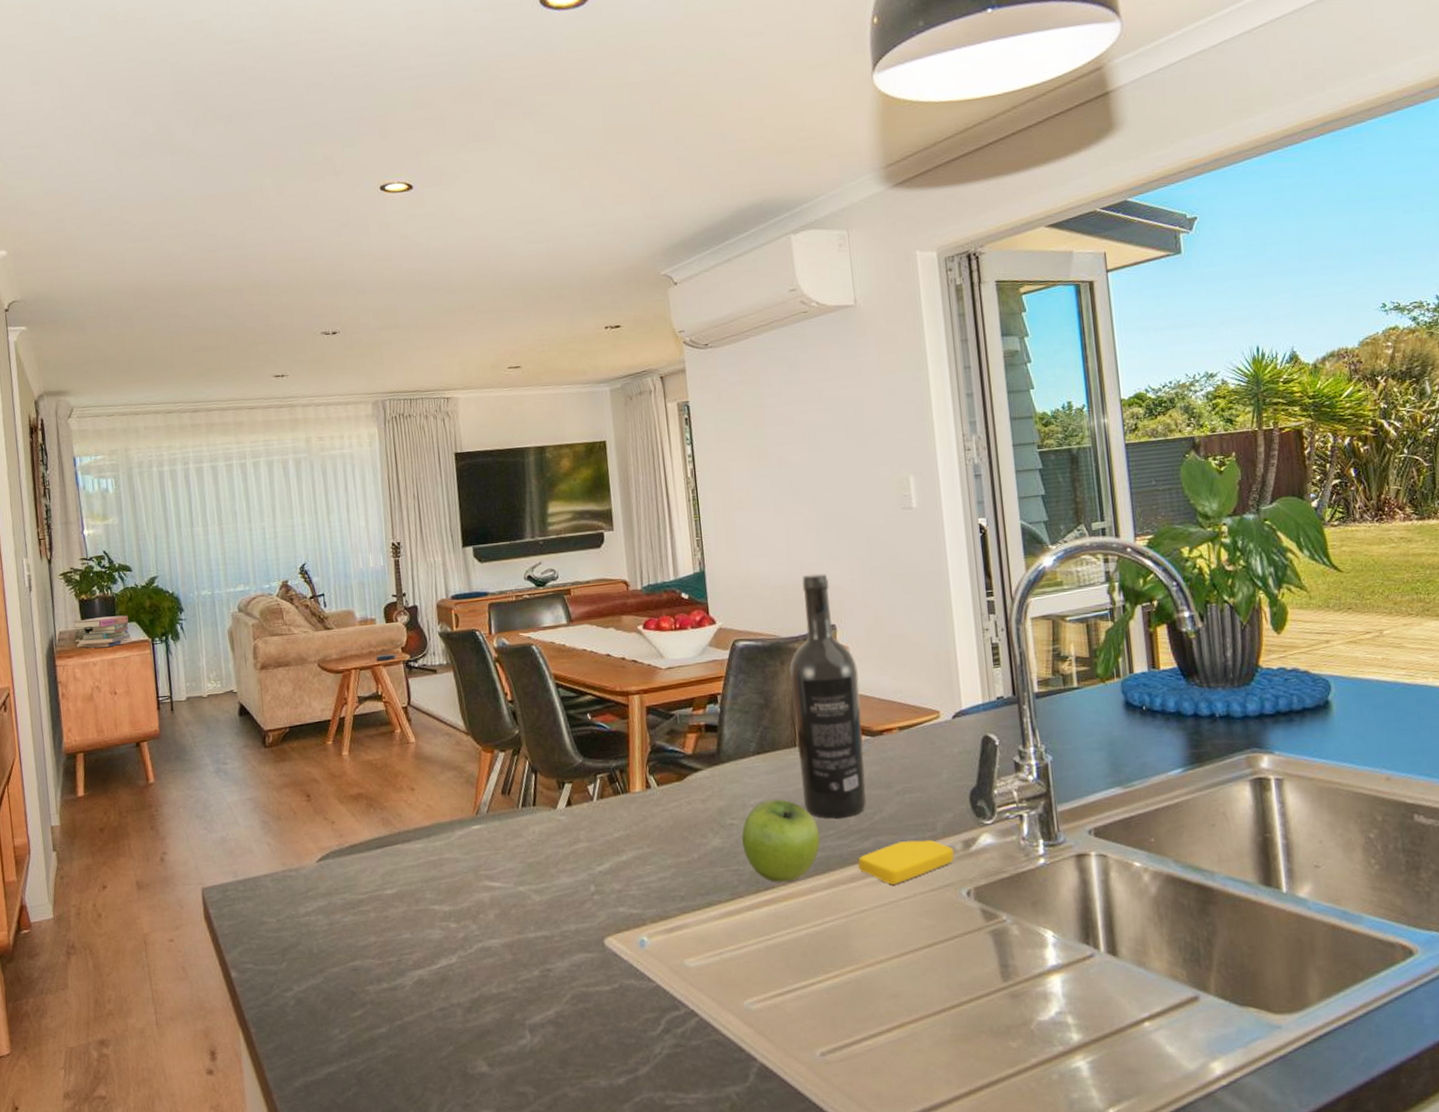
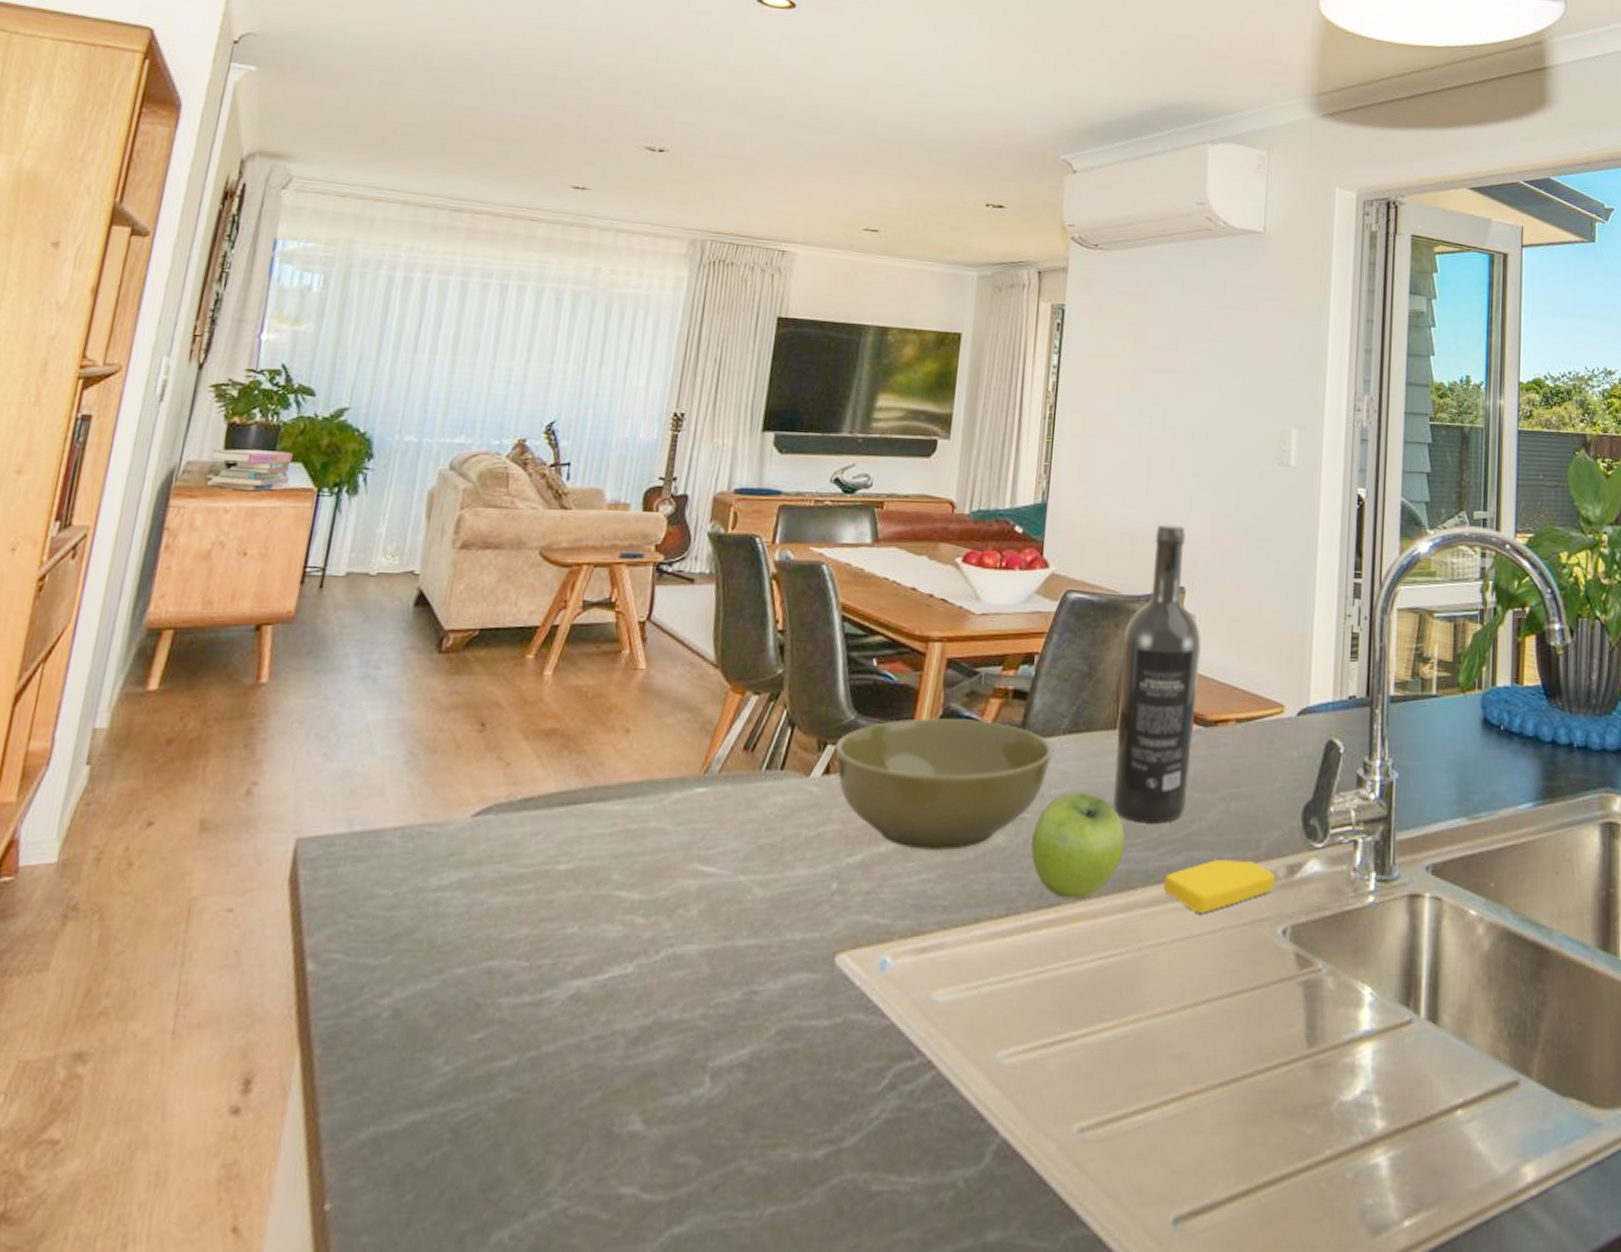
bowl: none [571,751,748,856] -> present [835,717,1054,851]

